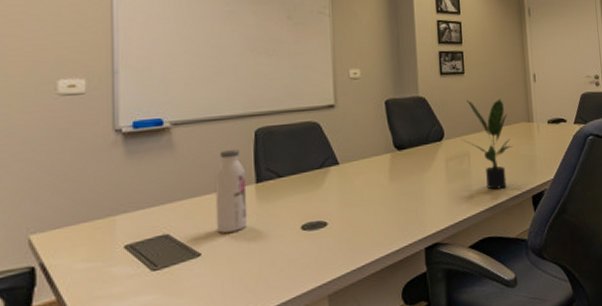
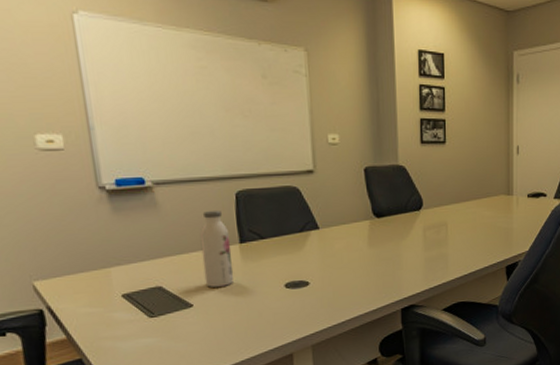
potted plant: present [461,98,513,190] -> none [439,170,491,259]

